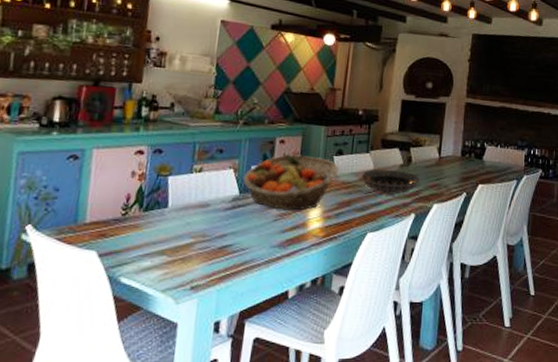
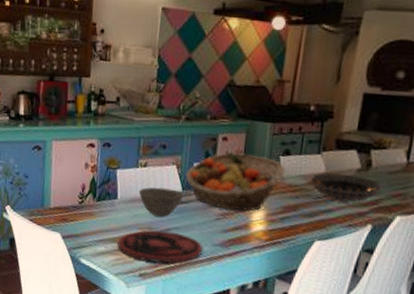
plate: none [166,237,260,273] -> present [118,230,202,264]
bowl: none [192,192,240,223] -> present [138,187,183,217]

